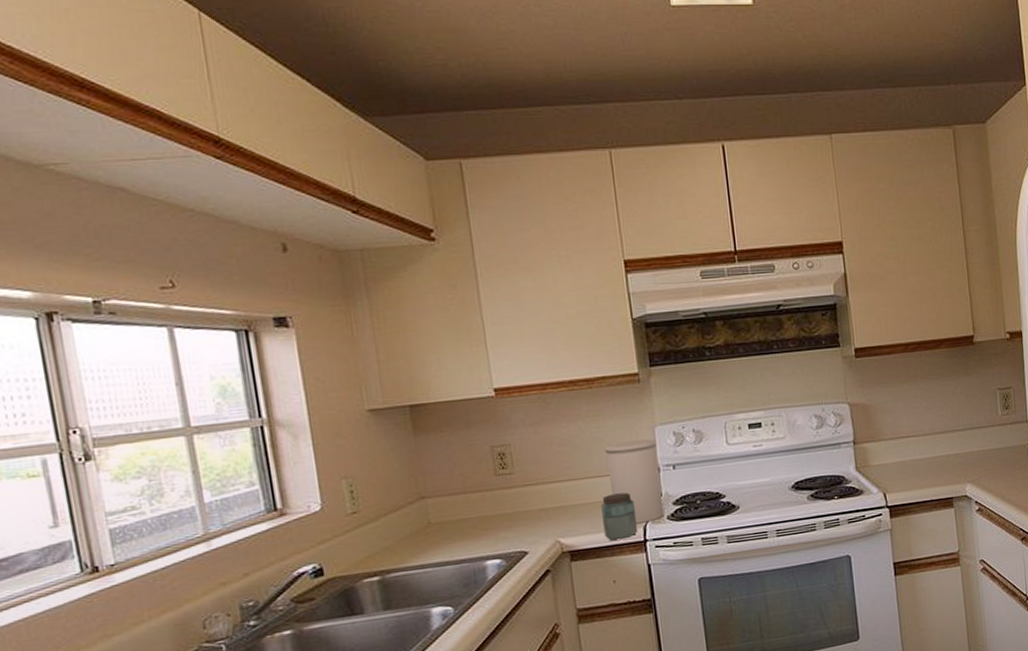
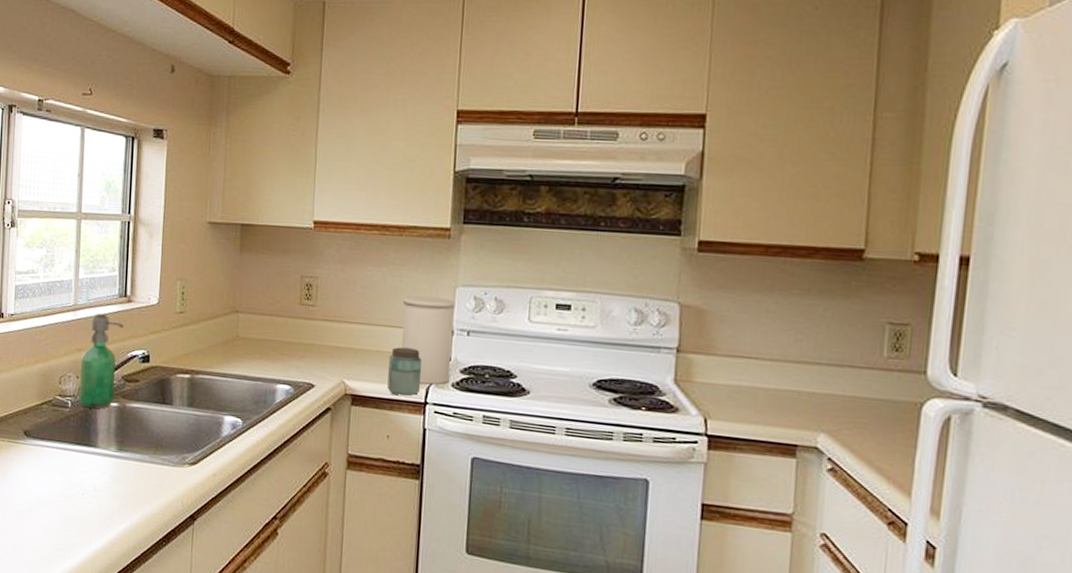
soap dispenser: none [228,535,286,647] -> present [79,312,124,409]

